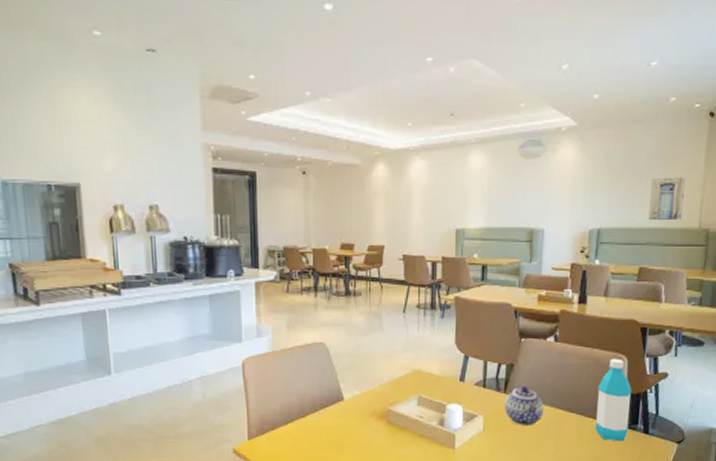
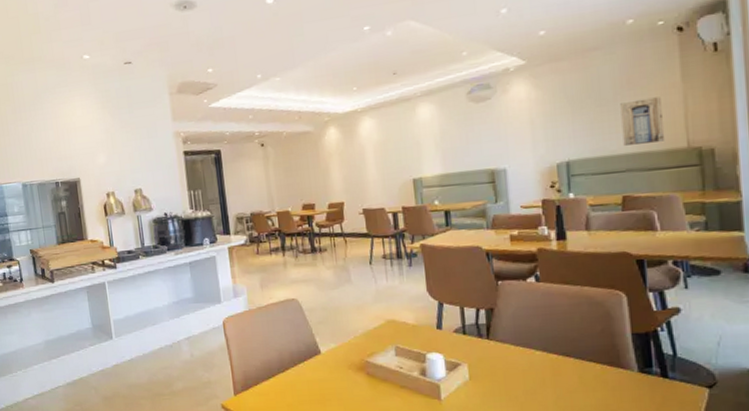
teapot: present [505,385,544,427] -> none [489,330,536,374]
water bottle: present [594,358,632,442] -> none [595,295,642,388]

